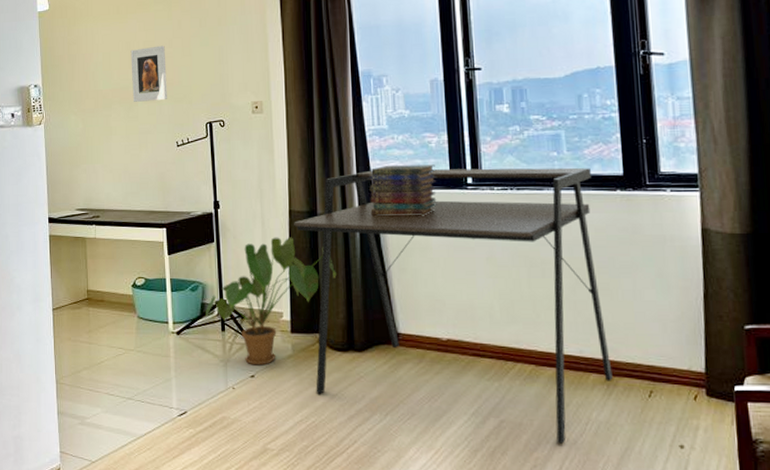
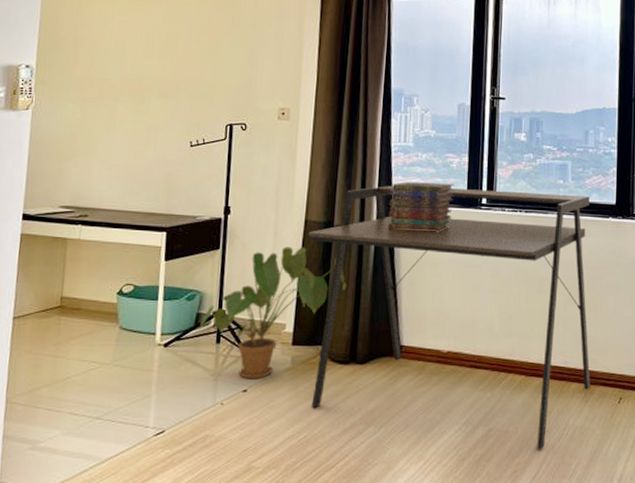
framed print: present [130,45,167,102] -> none [145,39,190,97]

